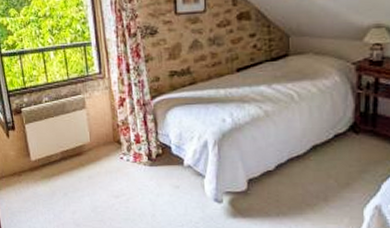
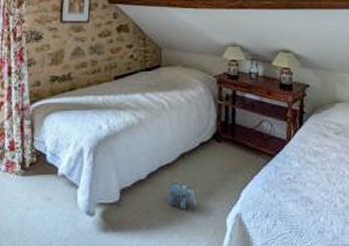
plush toy: none [297,173,330,200] -> present [166,182,196,210]

